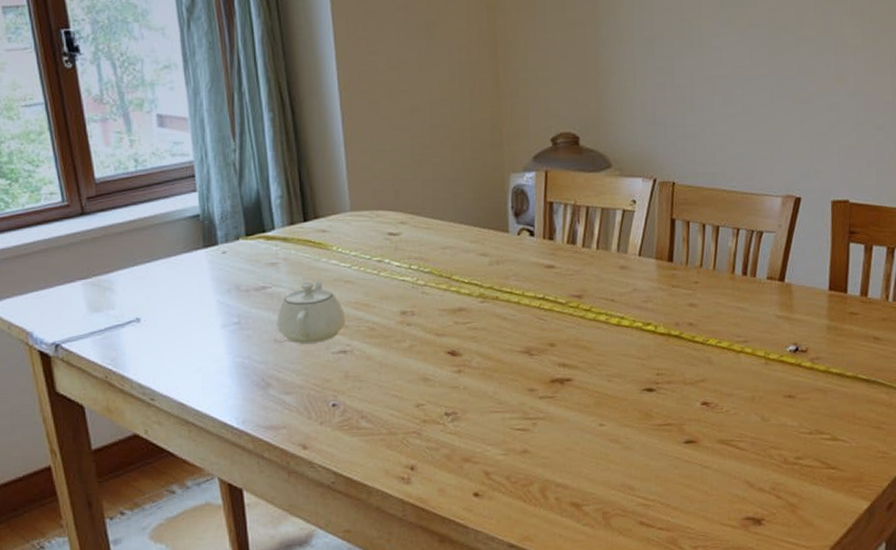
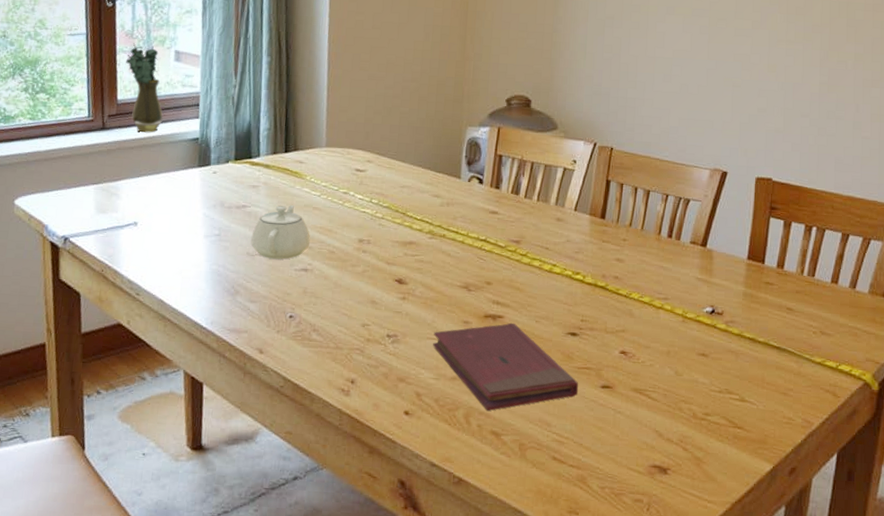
vase: none [99,109,153,214] -> present [126,43,163,133]
book: none [497,385,661,482] -> present [433,322,579,411]

